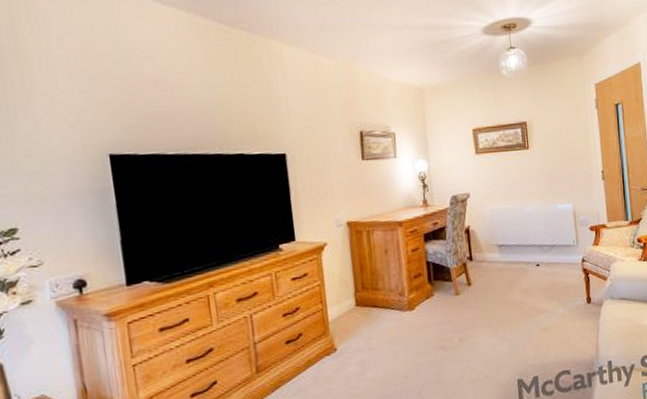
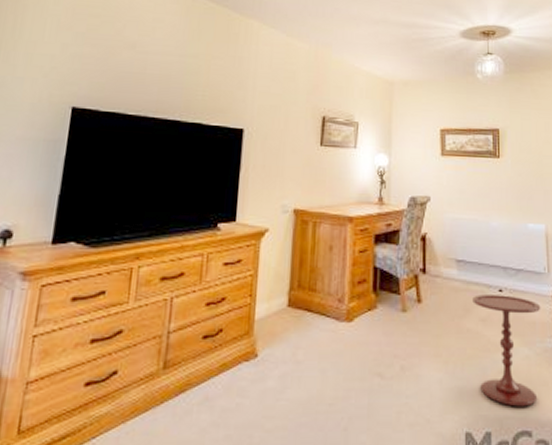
side table: none [514,268,574,354] -> present [472,295,541,407]

